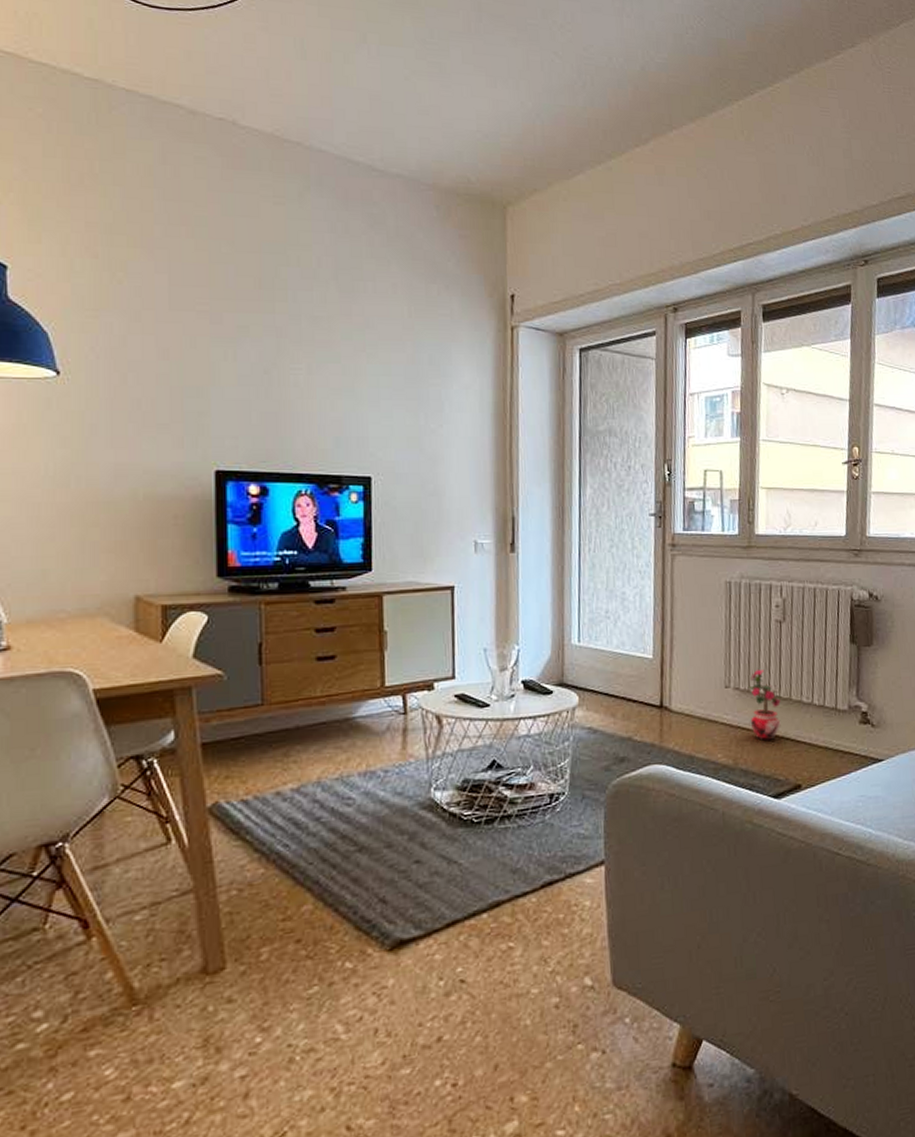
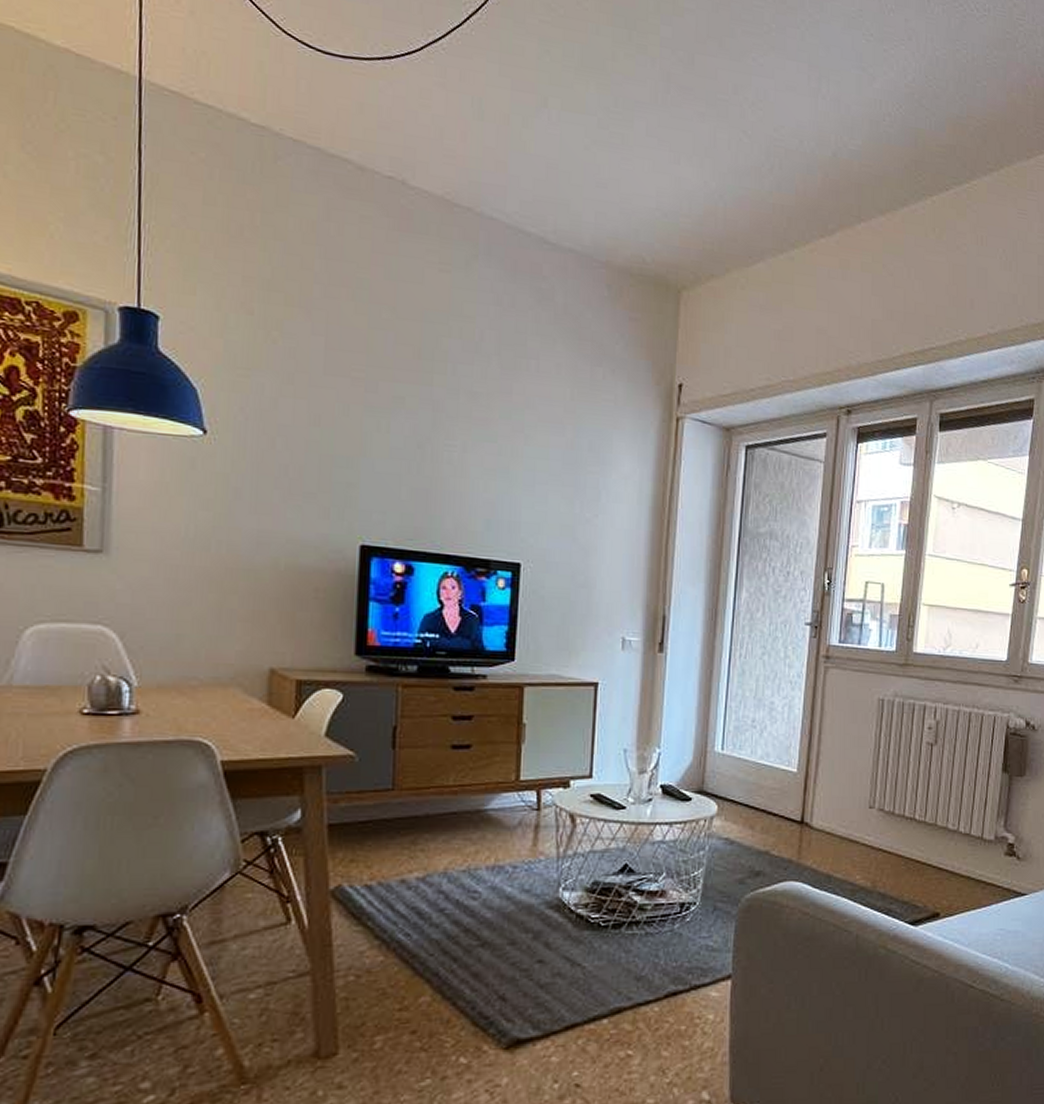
potted plant: present [747,669,782,741] -> none [892,791,927,865]

